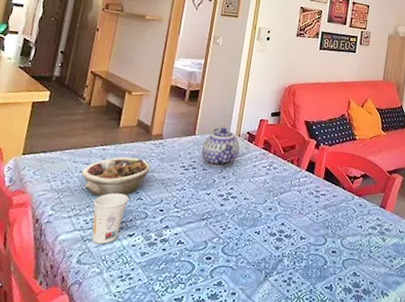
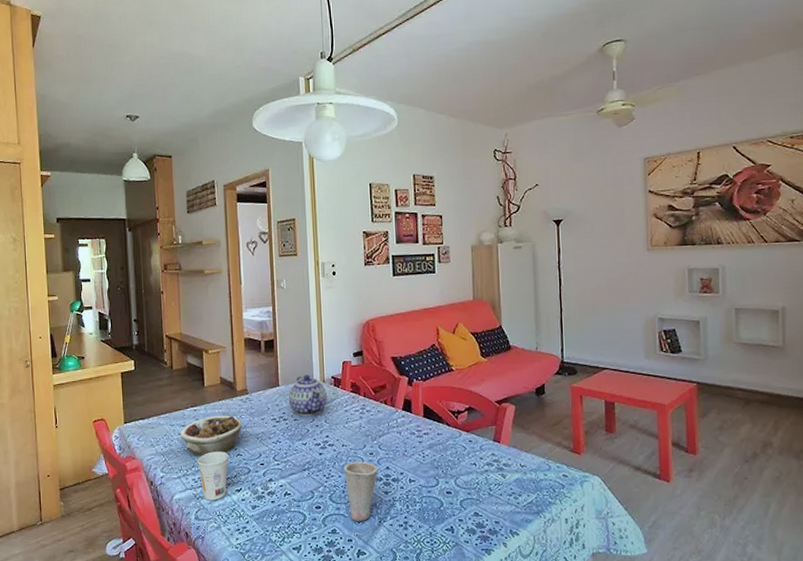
cup: none [238,215,275,275] -> present [343,461,379,521]

